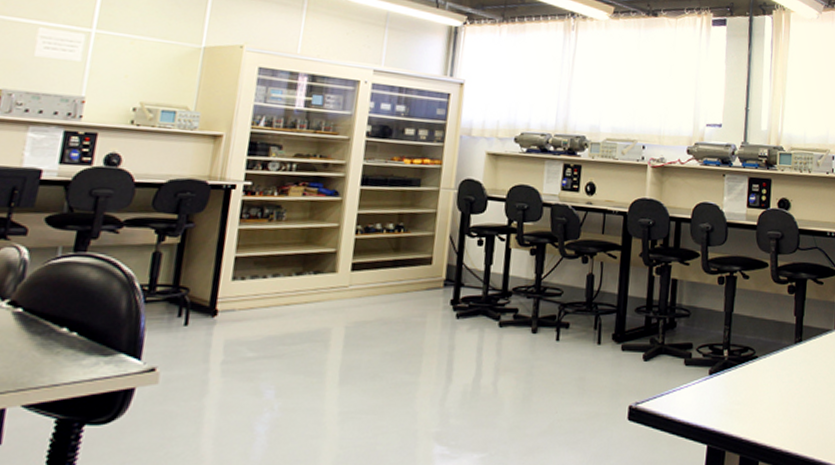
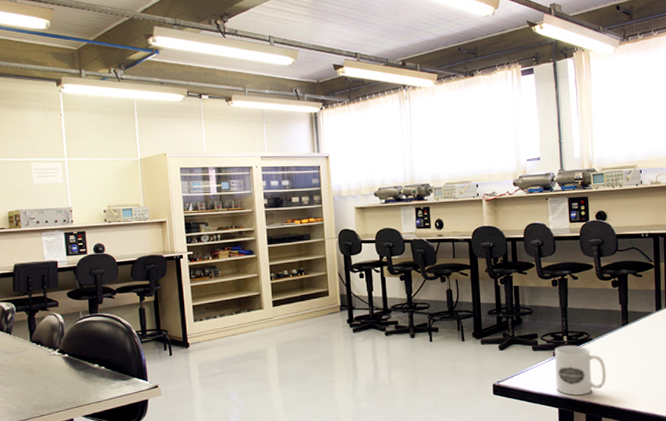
mug: none [707,362,770,429] -> present [554,345,606,395]

